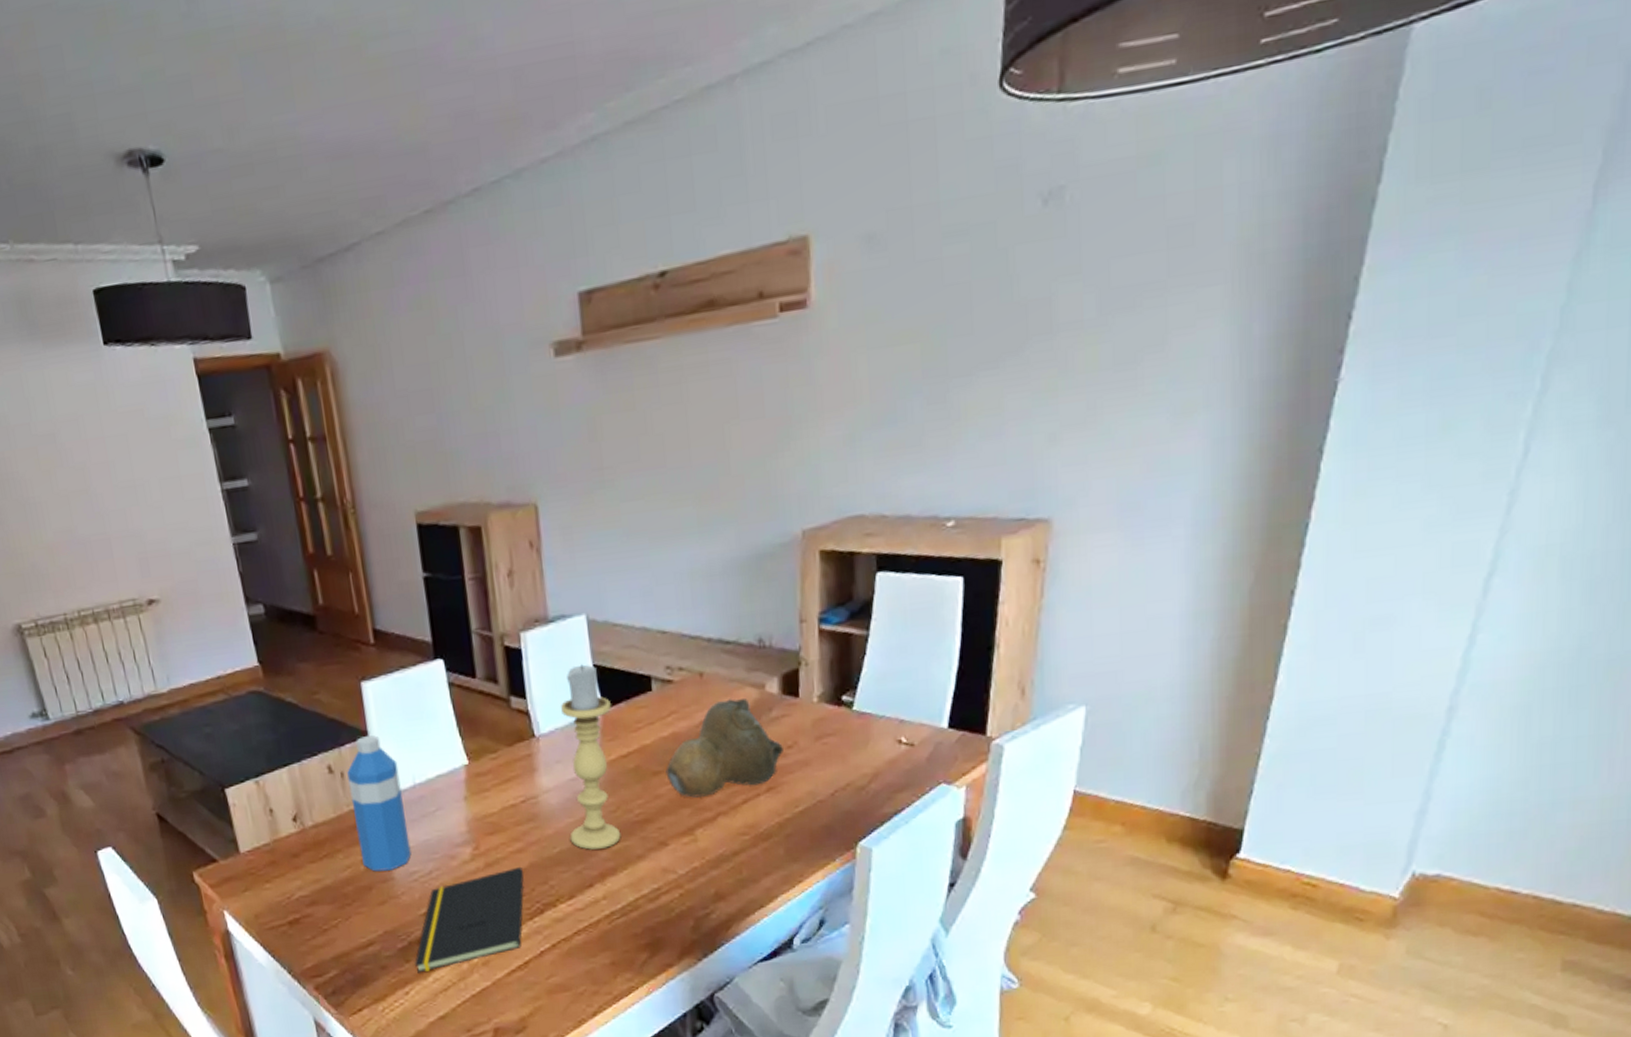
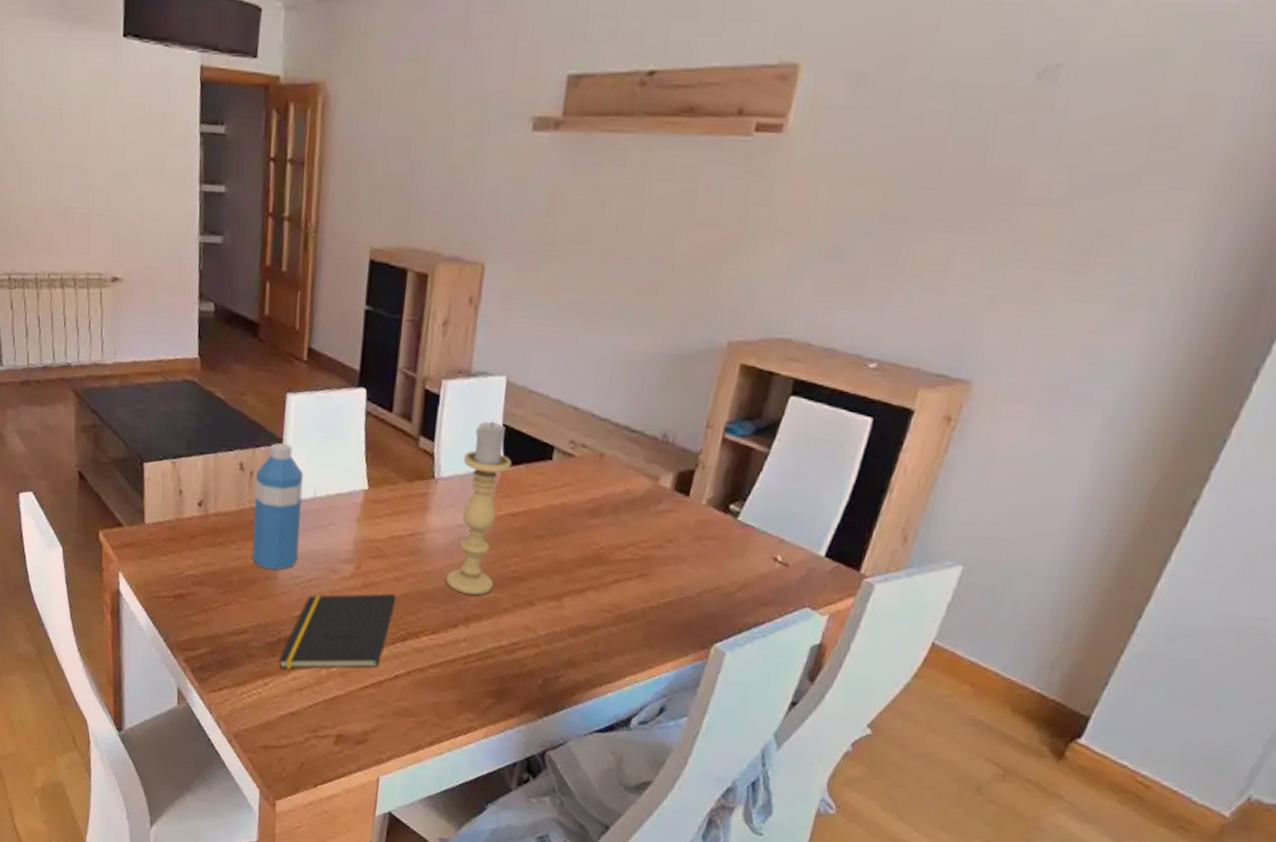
decorative bowl: present [665,699,783,798] -> none [547,484,663,570]

